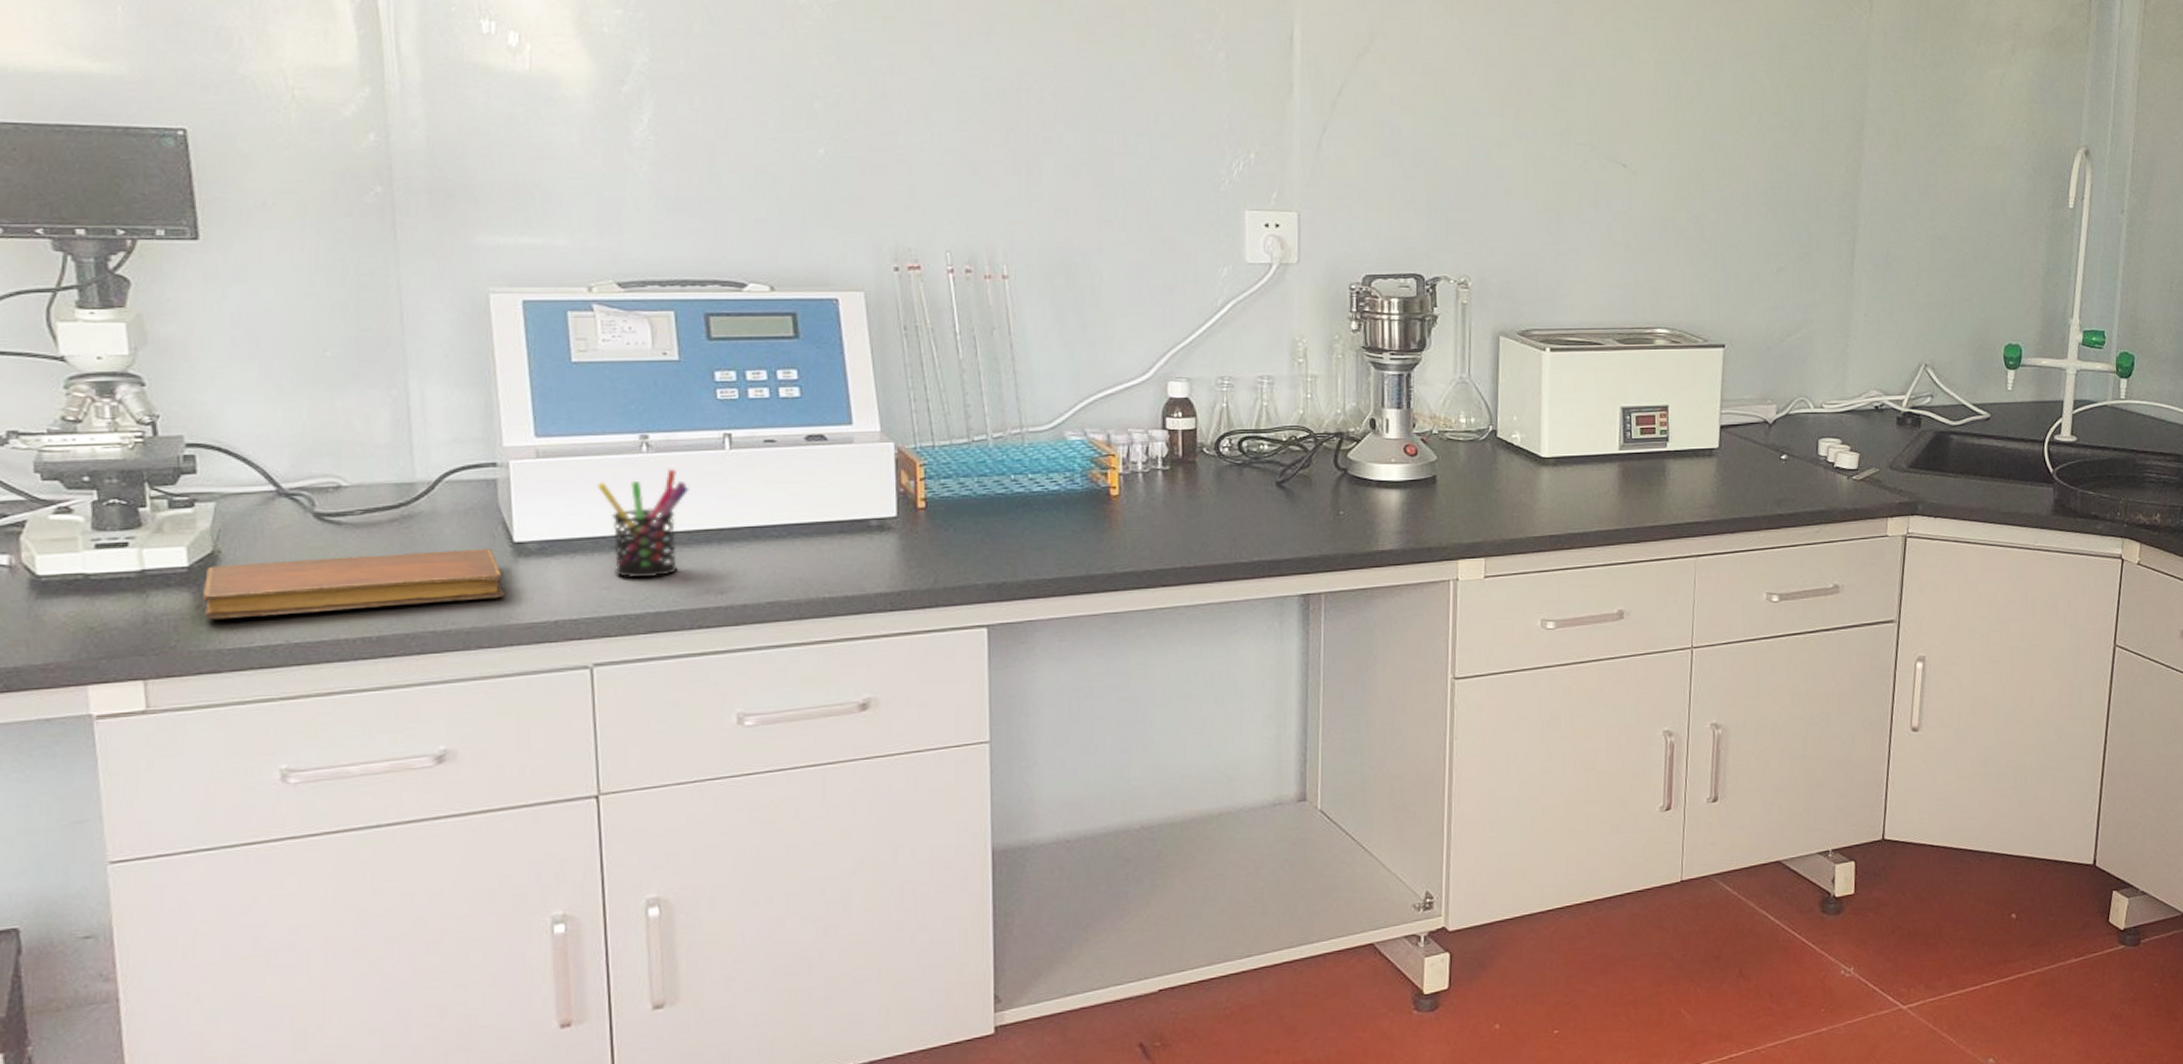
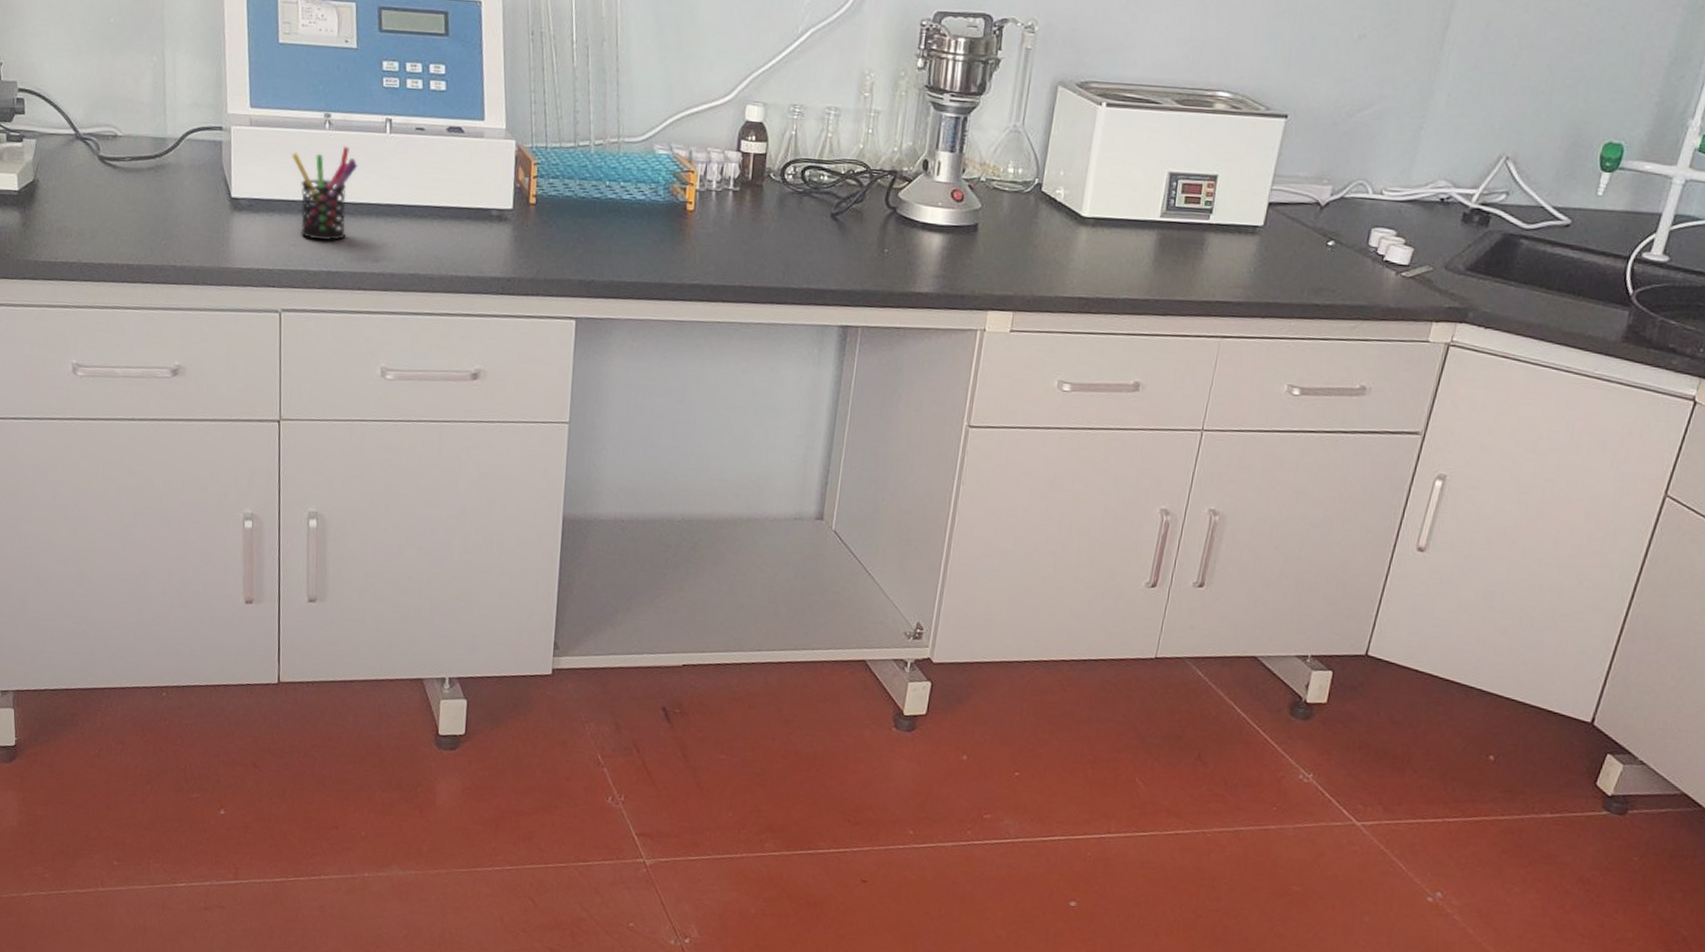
notebook: present [202,548,504,620] -> none [26,192,223,244]

